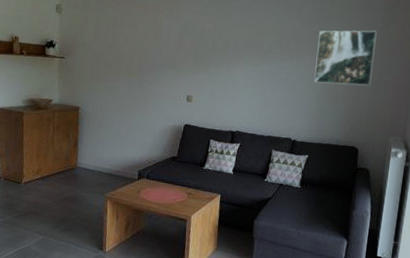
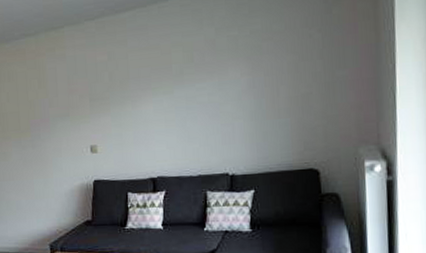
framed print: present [314,30,377,86] -> none [241,17,321,99]

